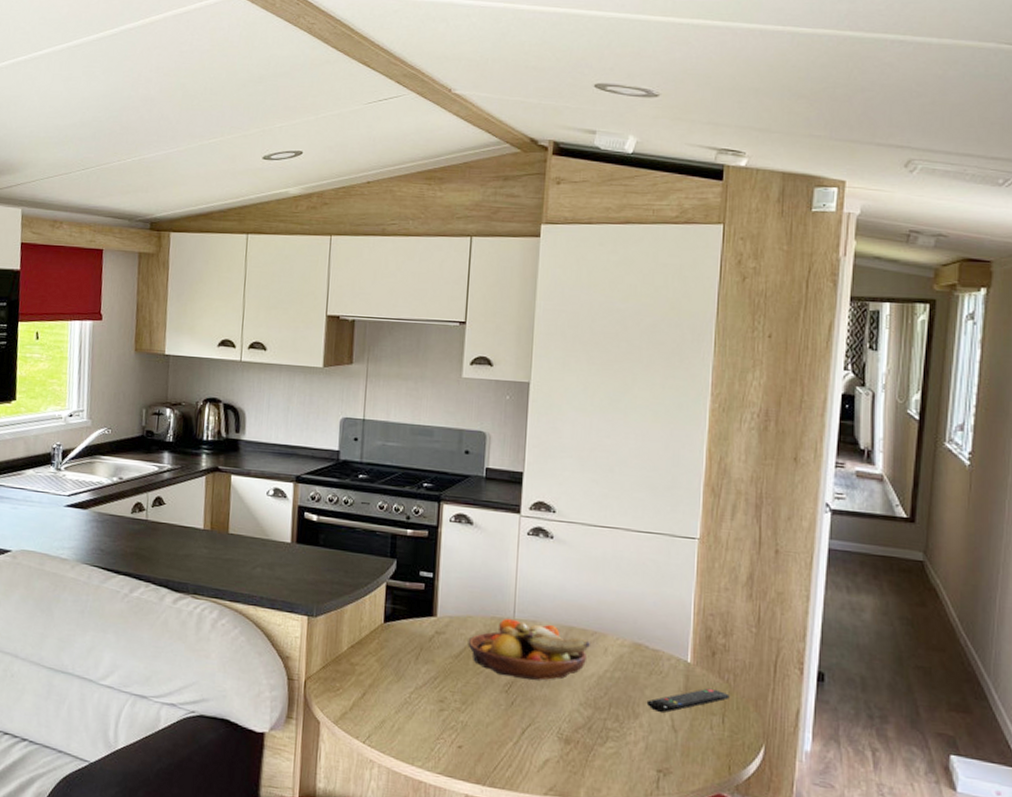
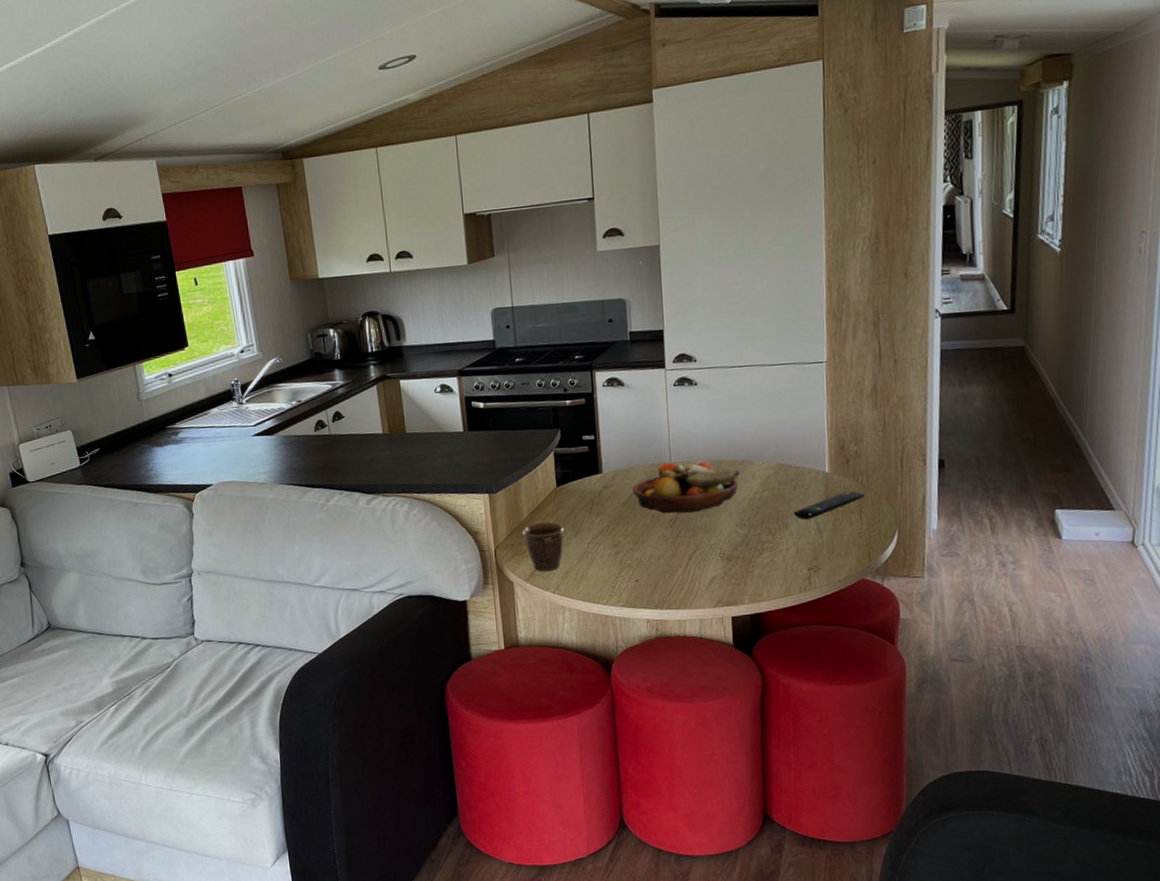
mug: none [339,659,386,717] -> present [523,521,565,571]

